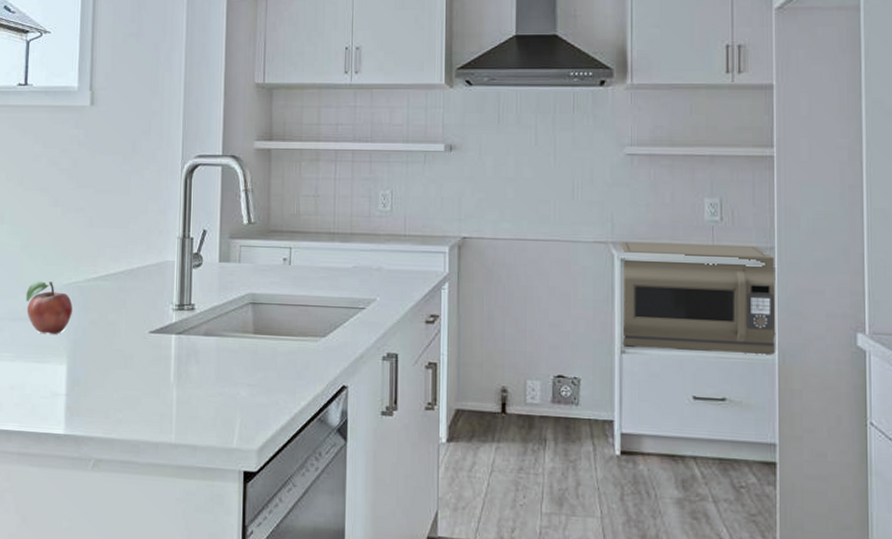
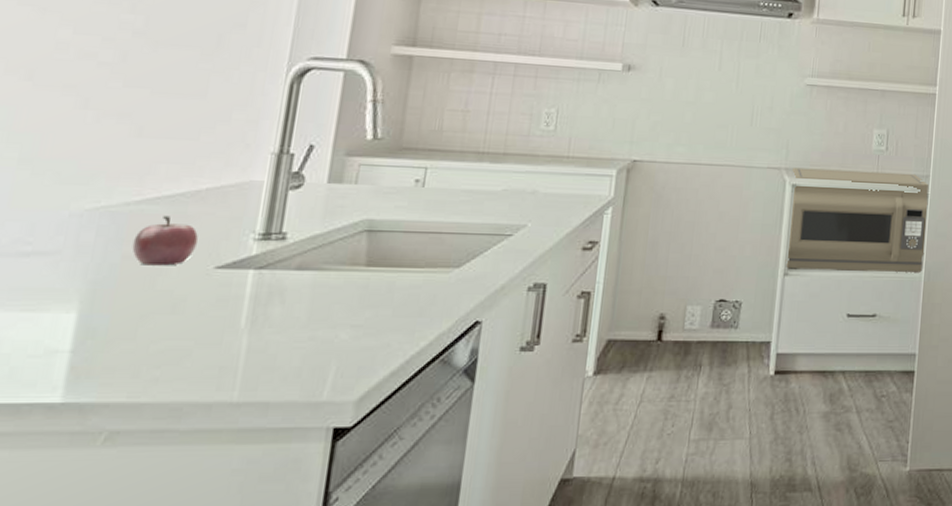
fruit: present [26,281,72,334] -> none [16,205,97,273]
fruit: none [95,289,136,330] -> present [132,215,199,266]

